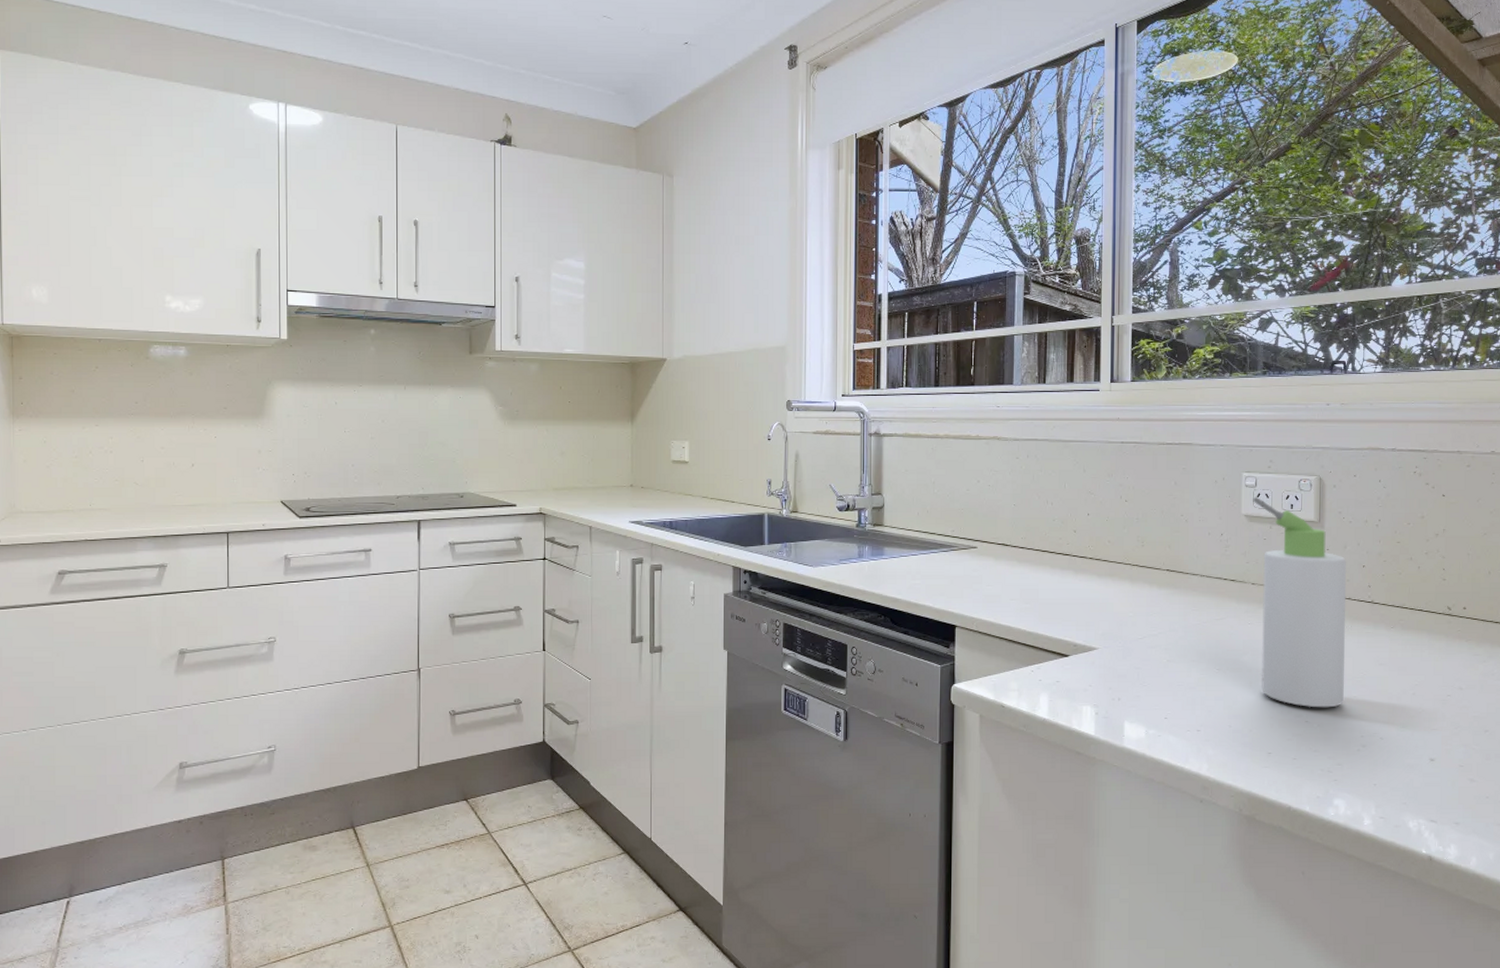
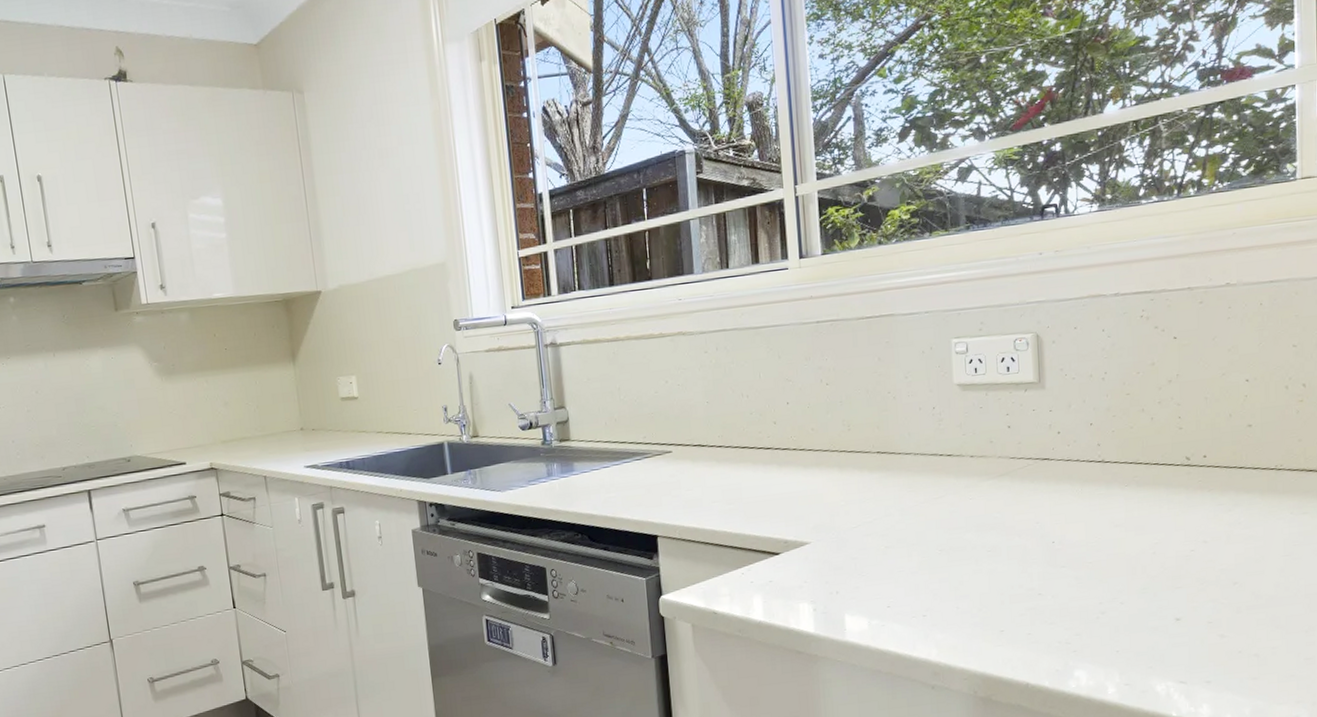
bottle: present [1253,496,1347,708] -> none [965,362,1078,579]

